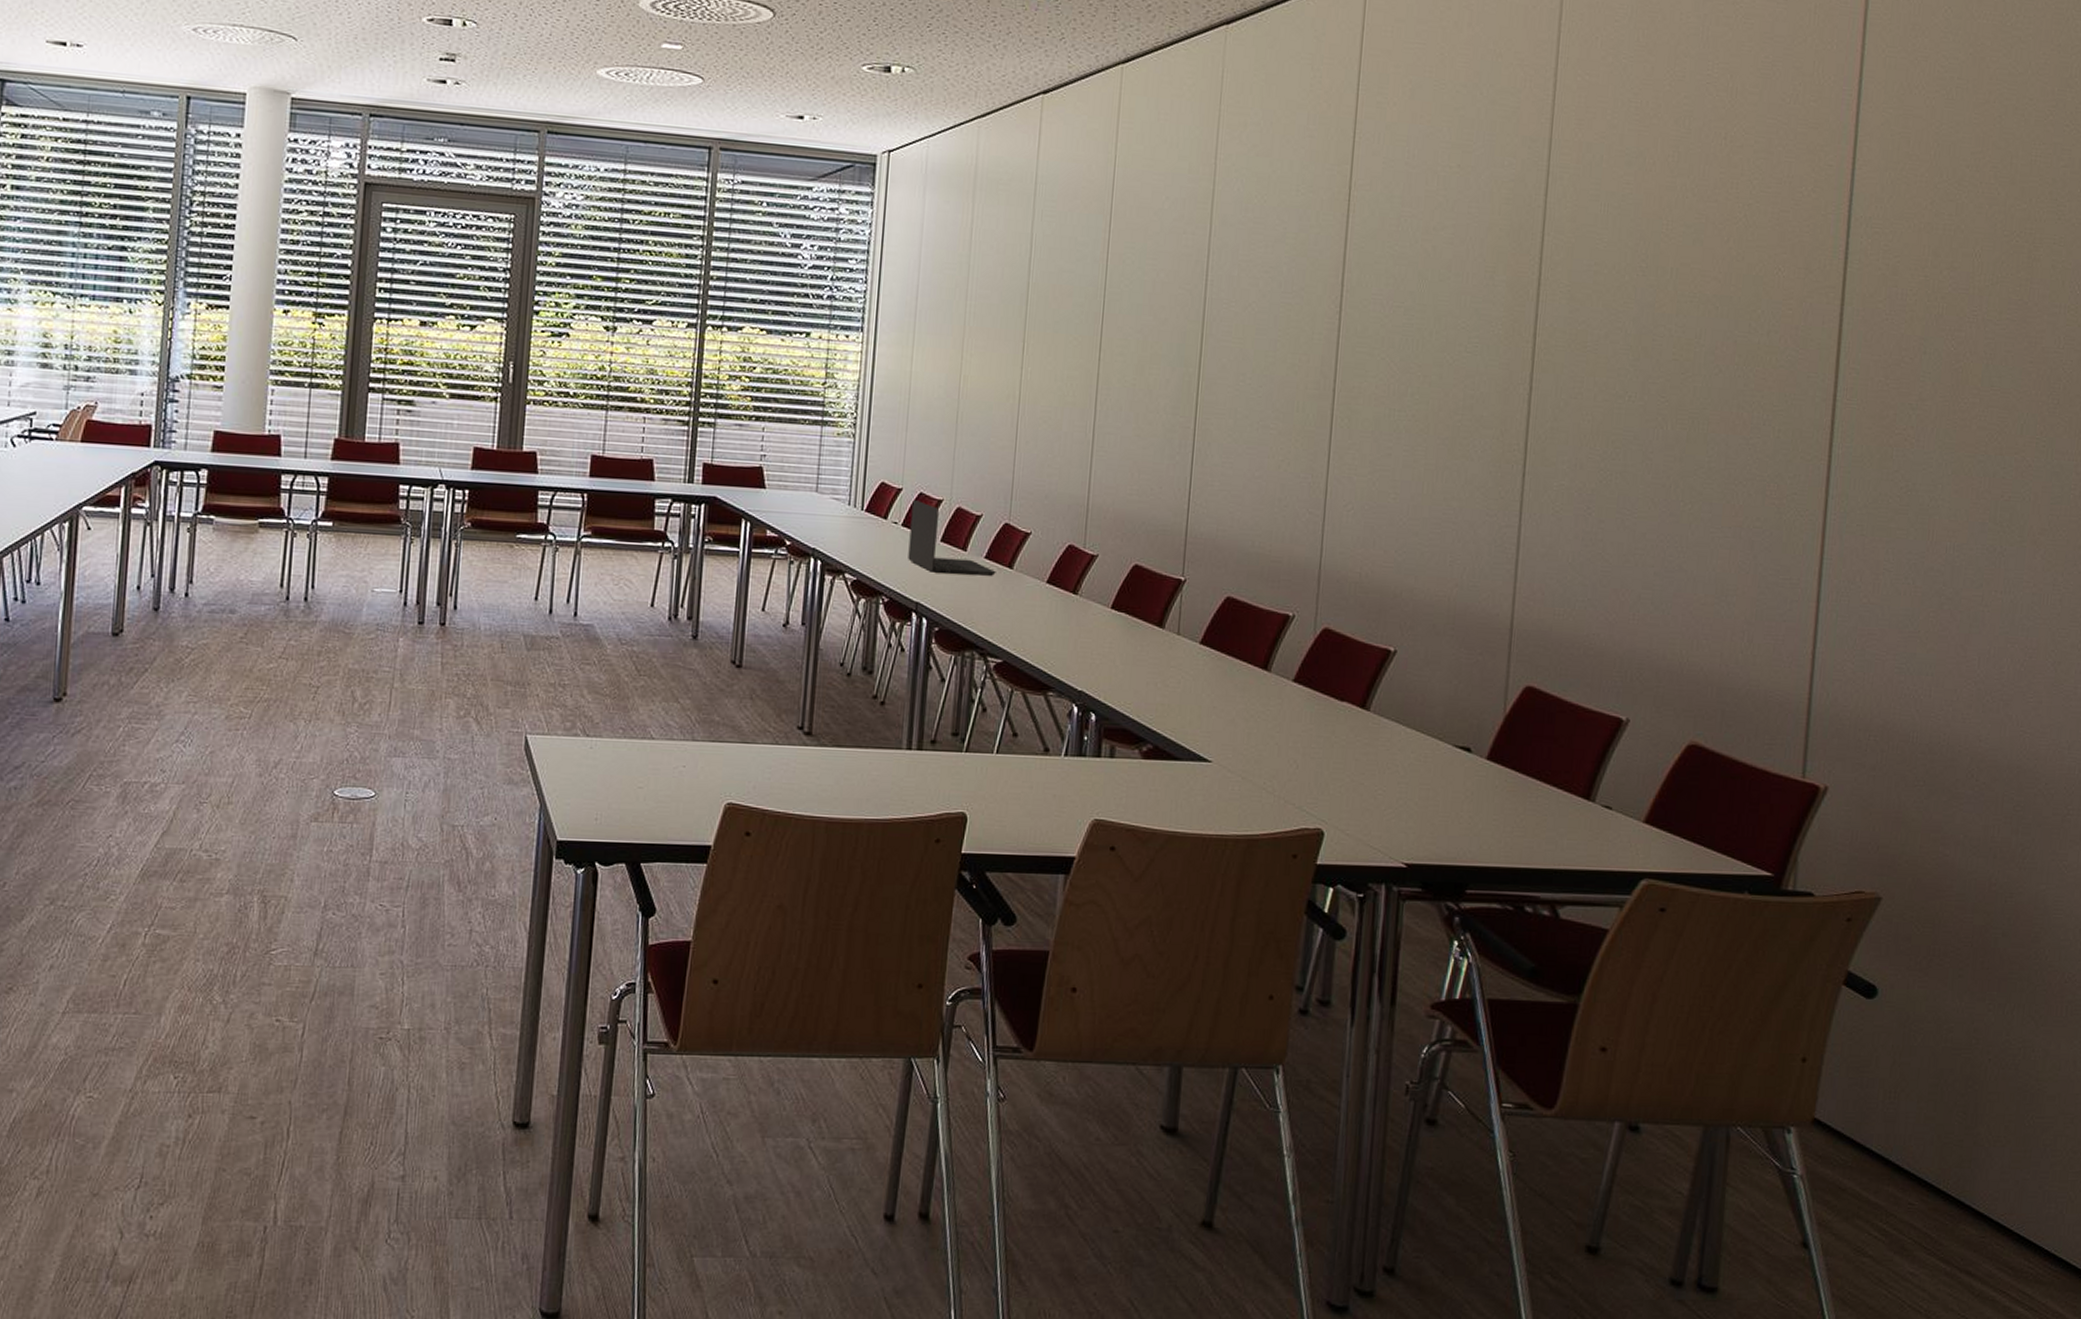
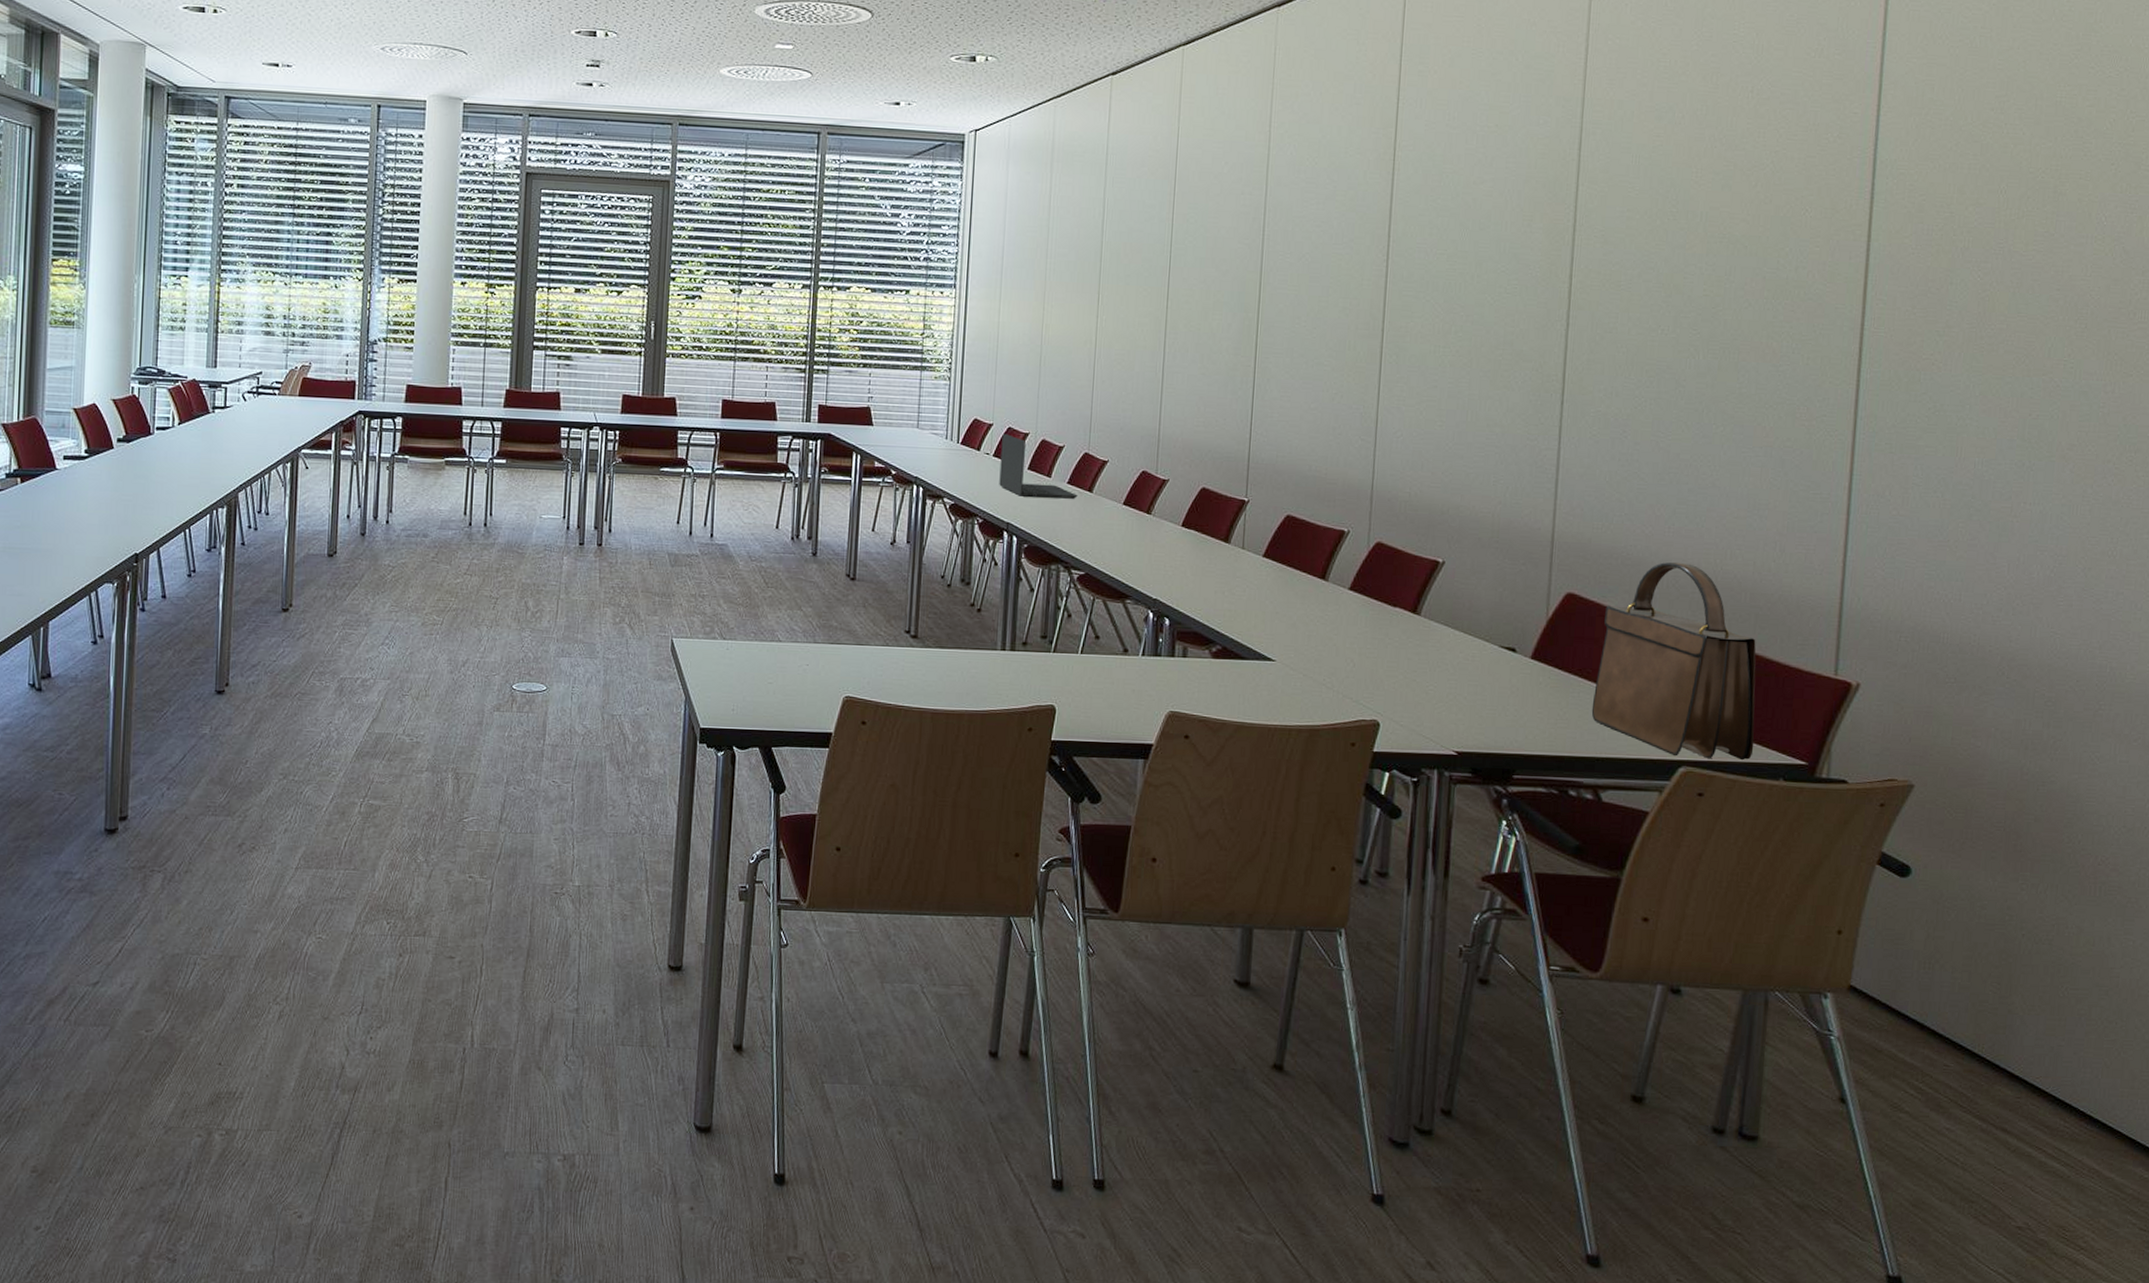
handbag: none [1549,652,1722,872] -> present [1591,562,1756,761]

